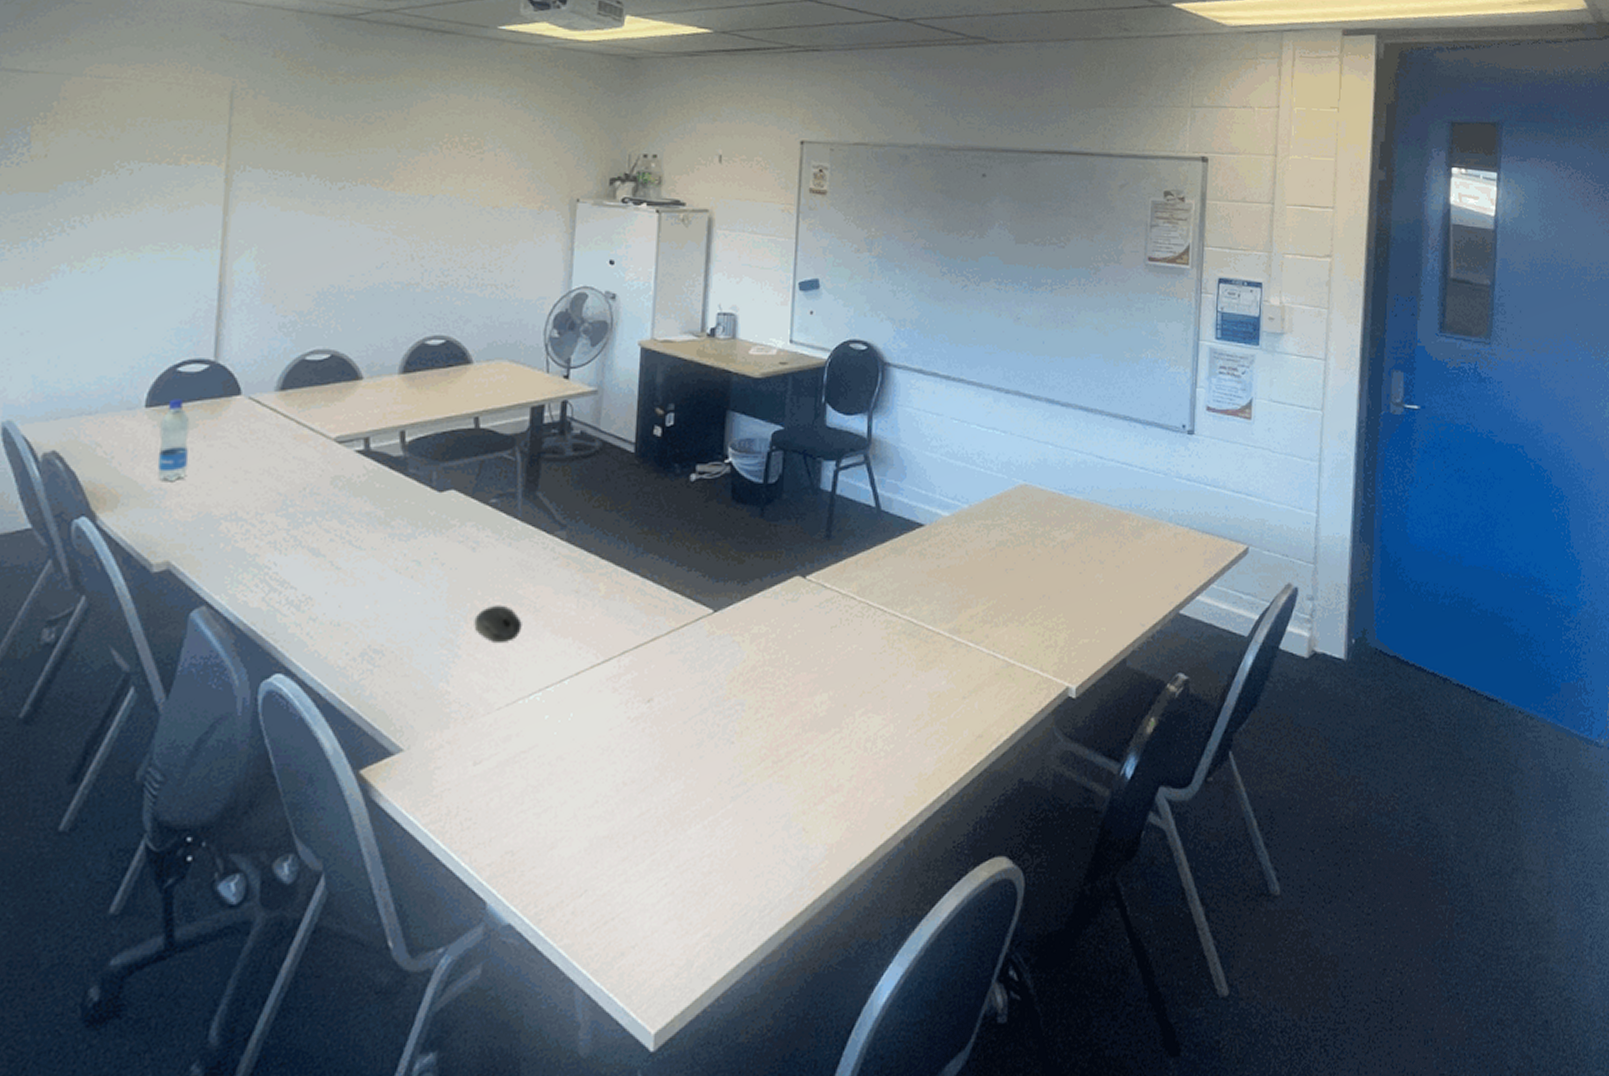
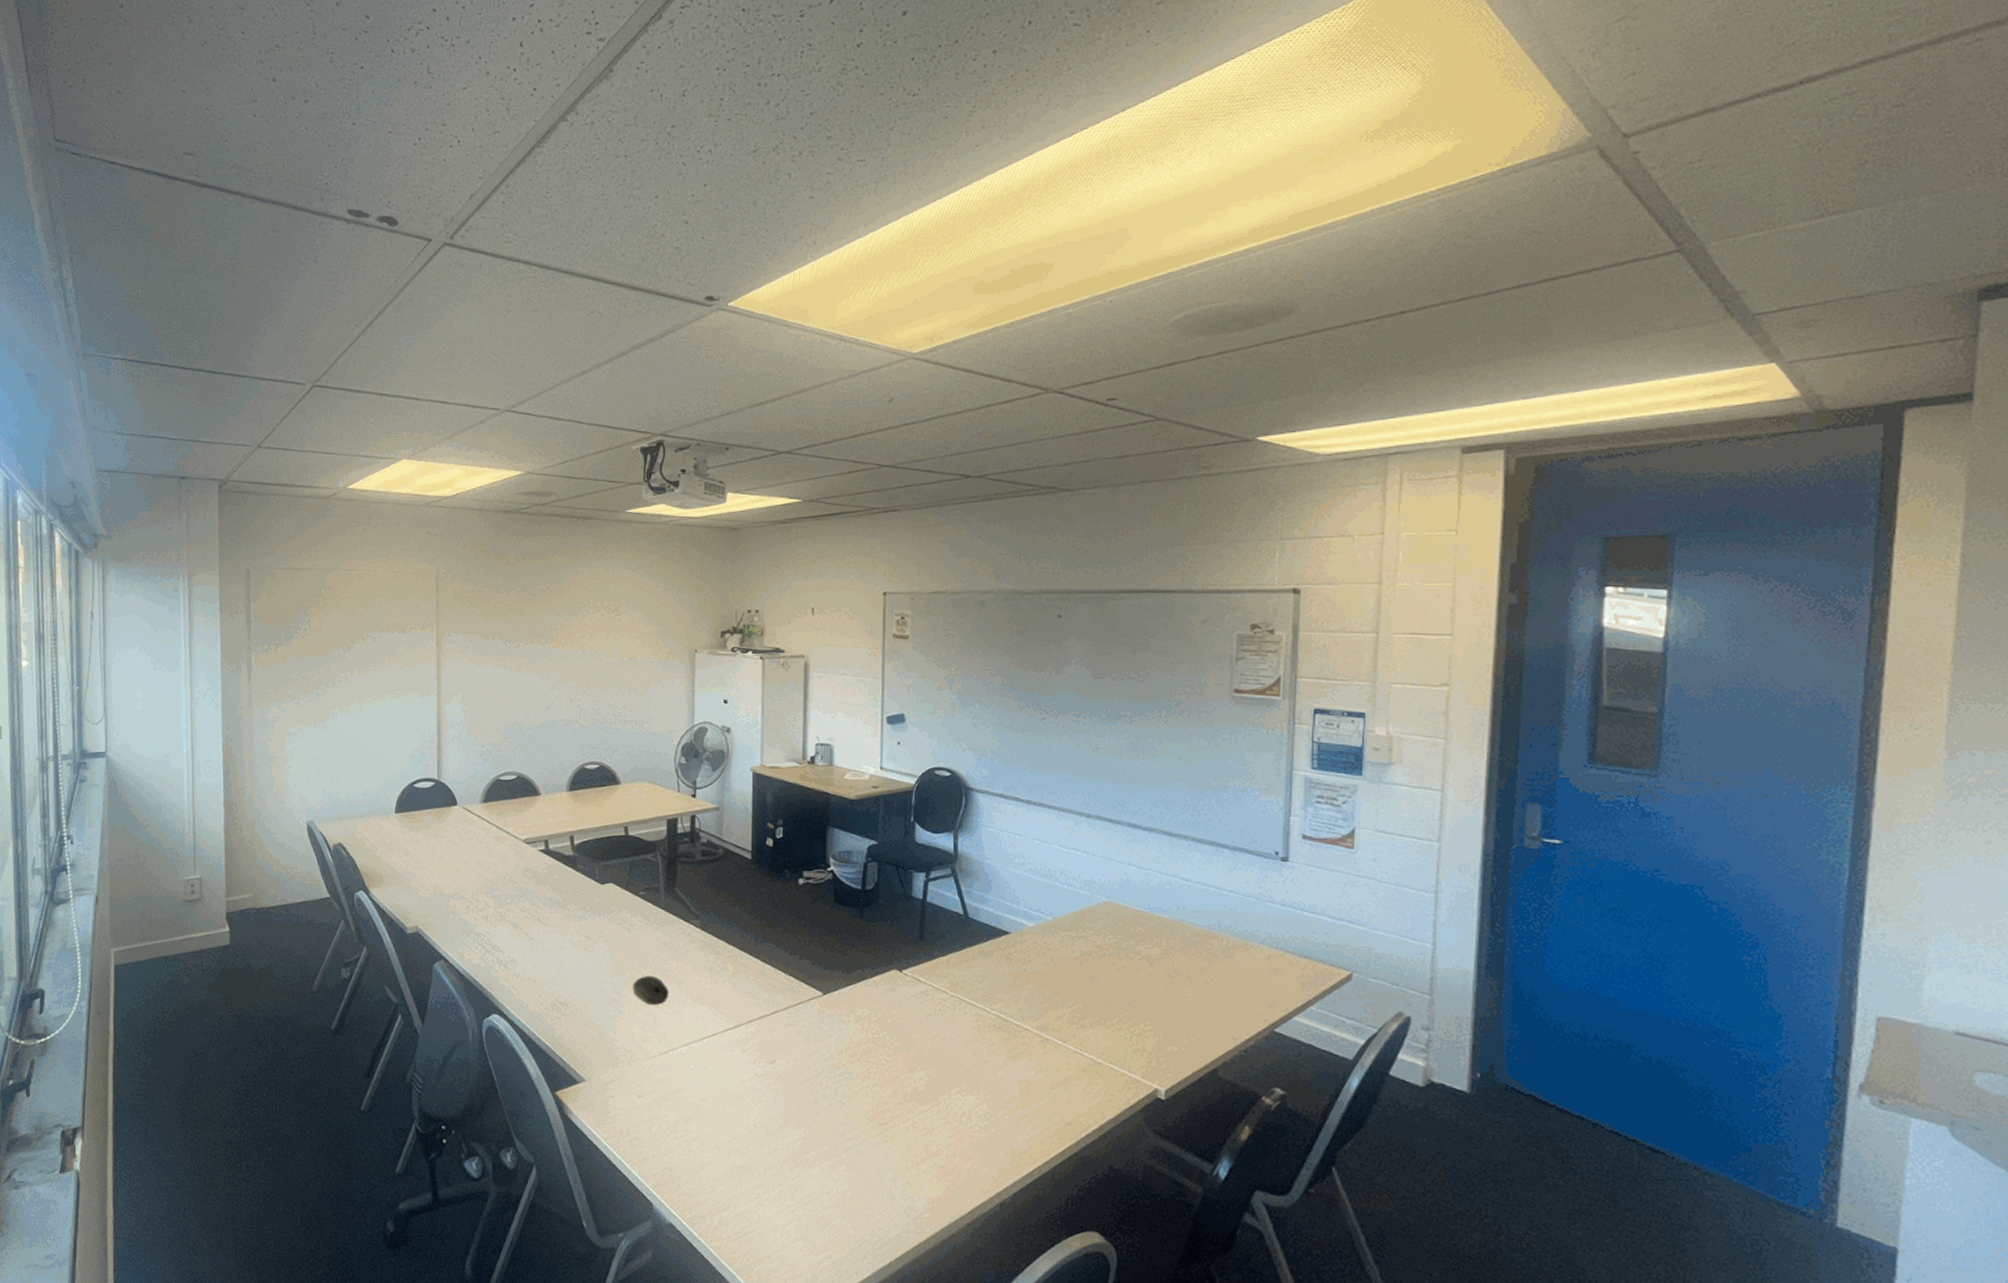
bottle: present [157,399,190,482] -> none [405,807,426,868]

